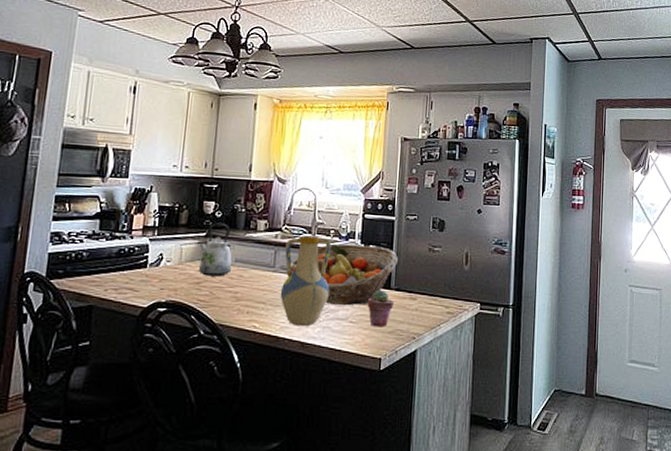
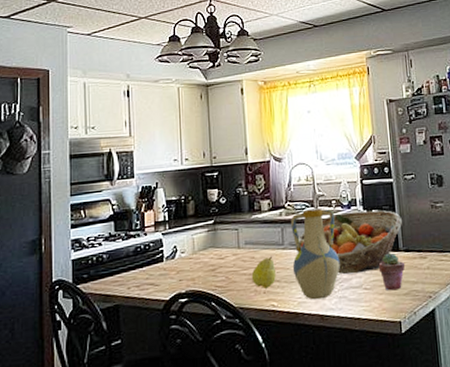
kettle: present [199,222,232,277] -> none [209,208,243,262]
fruit: none [236,277,263,308] -> present [251,256,276,288]

